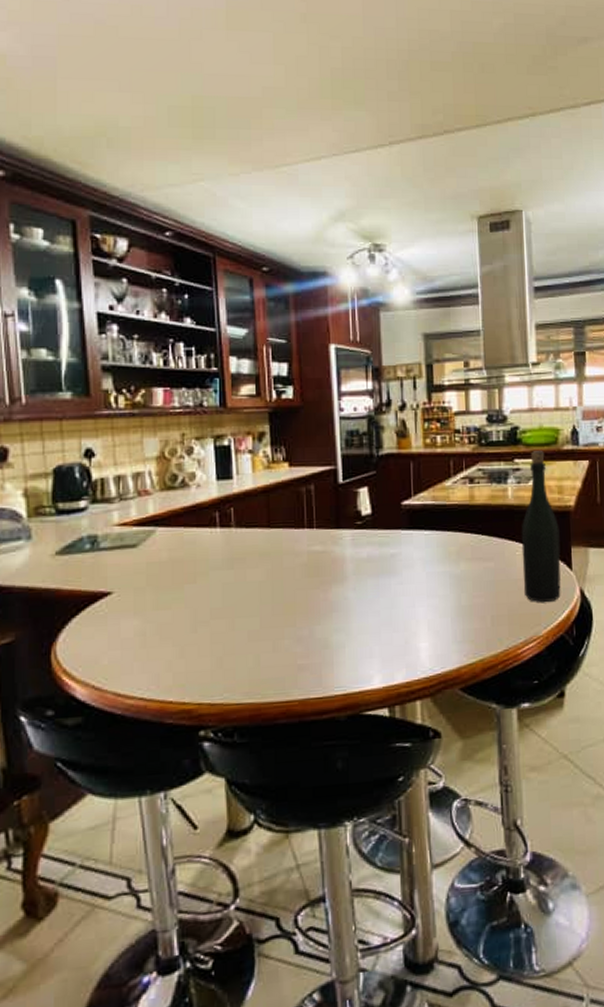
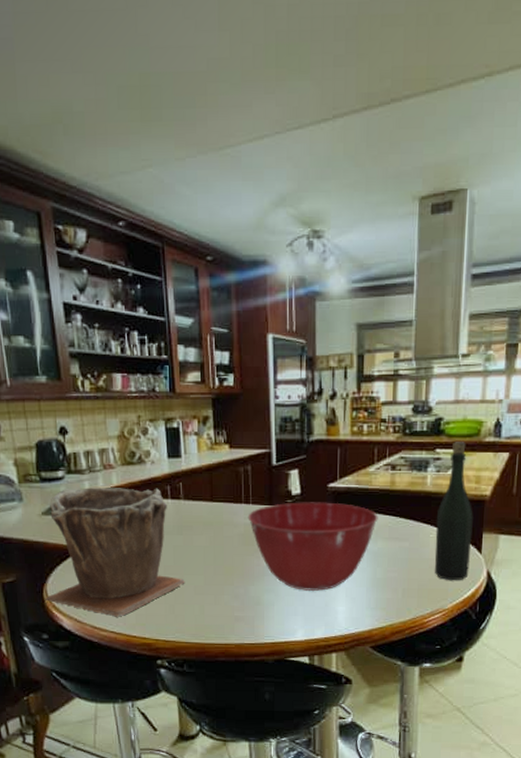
plant pot: none [53,515,236,679] -> present [45,488,185,617]
mixing bowl: none [311,522,459,627] -> present [248,502,378,592]

